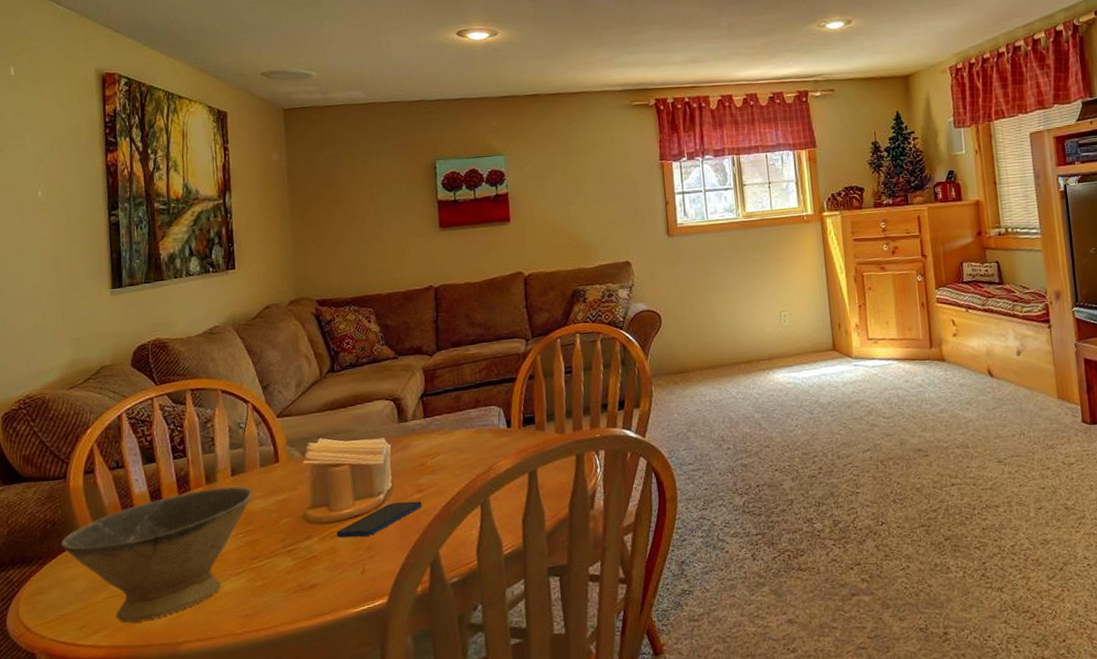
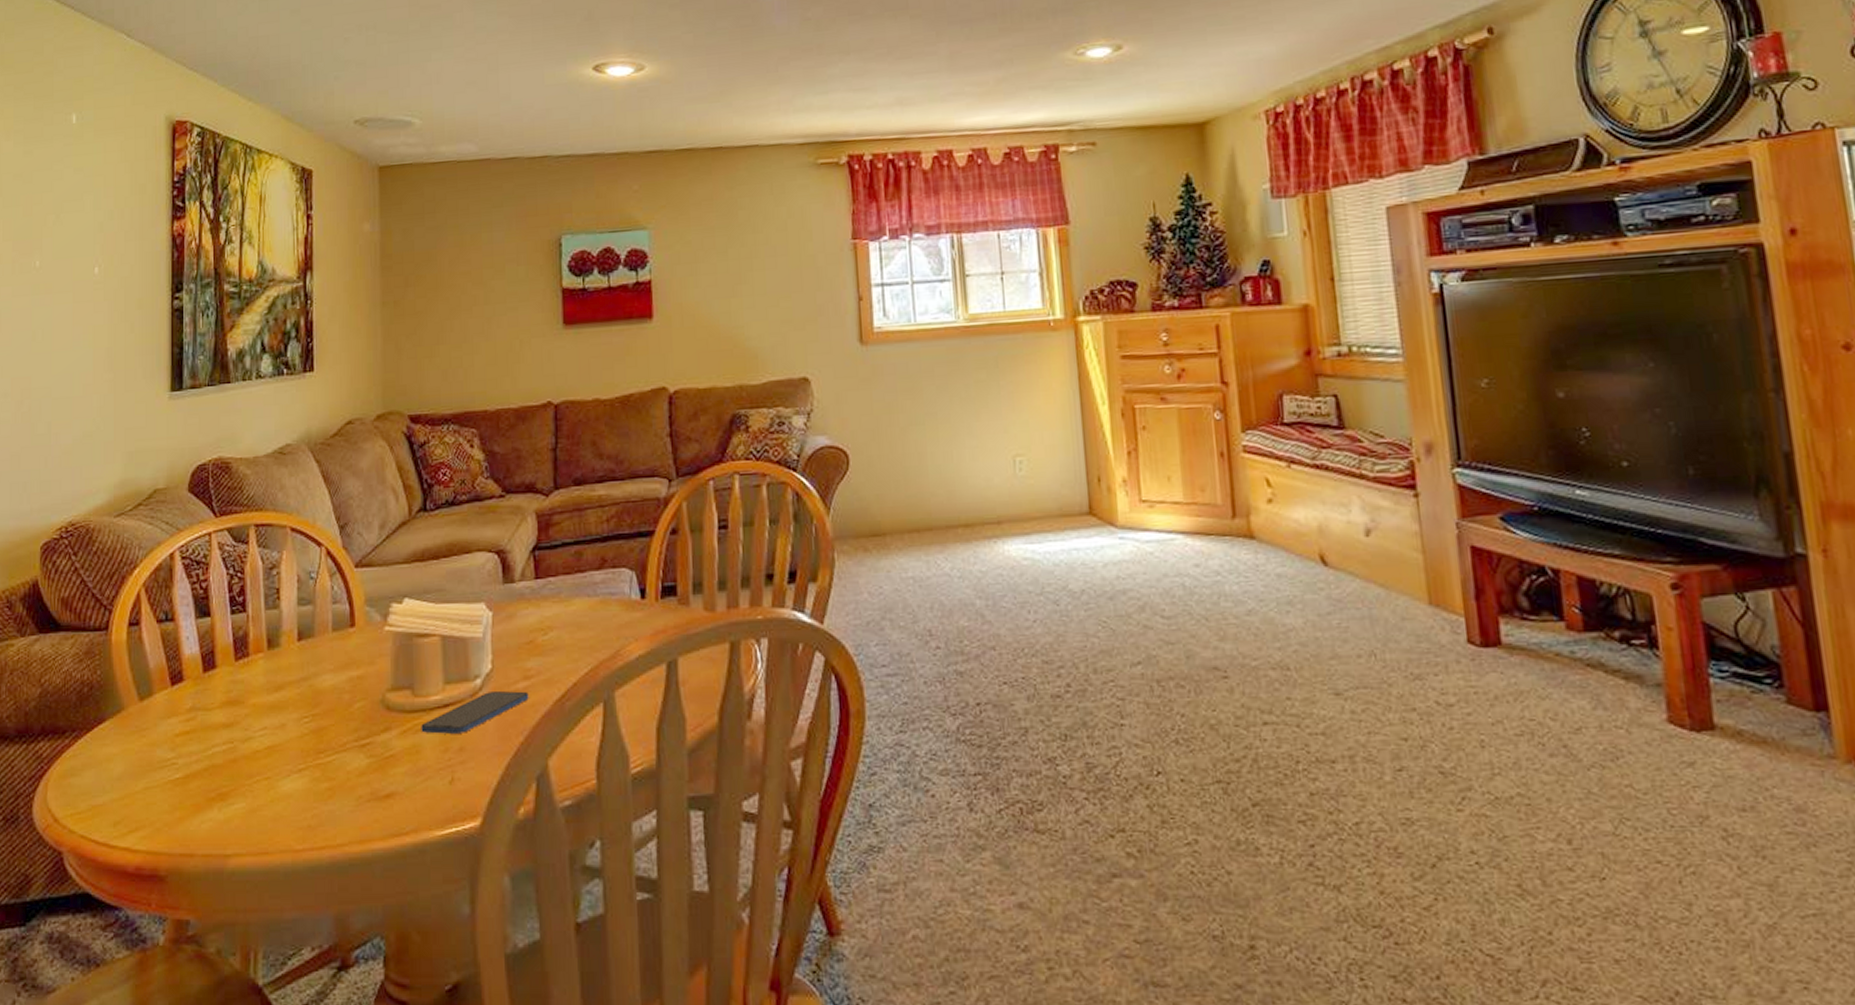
bowl: present [60,486,253,623] -> none [97,654,322,822]

